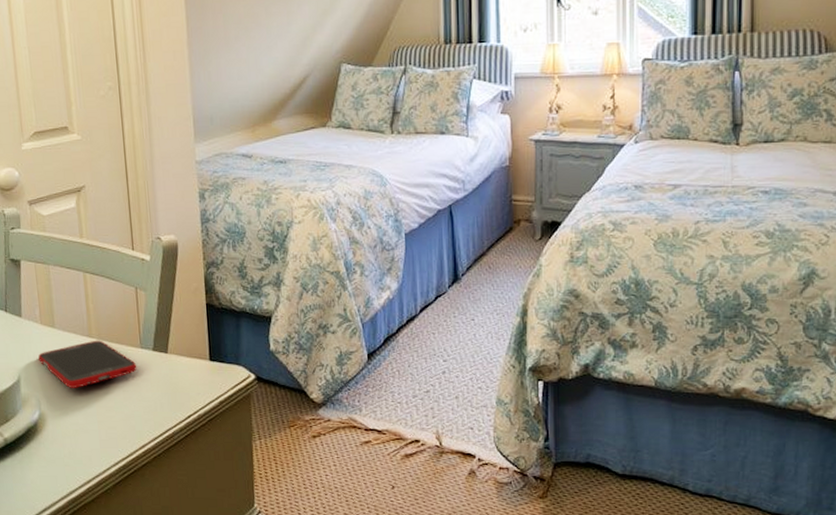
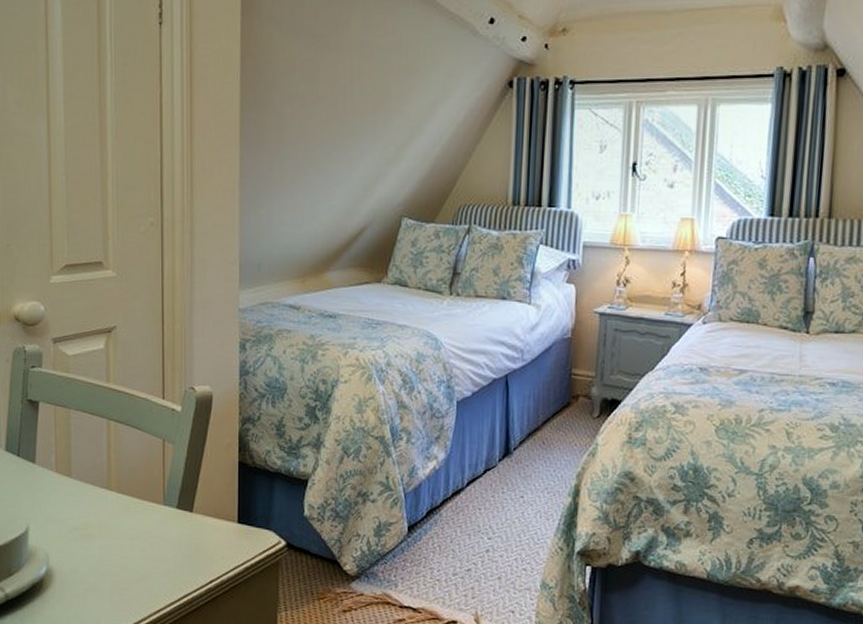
cell phone: present [38,340,137,388] -> none [50,493,158,544]

